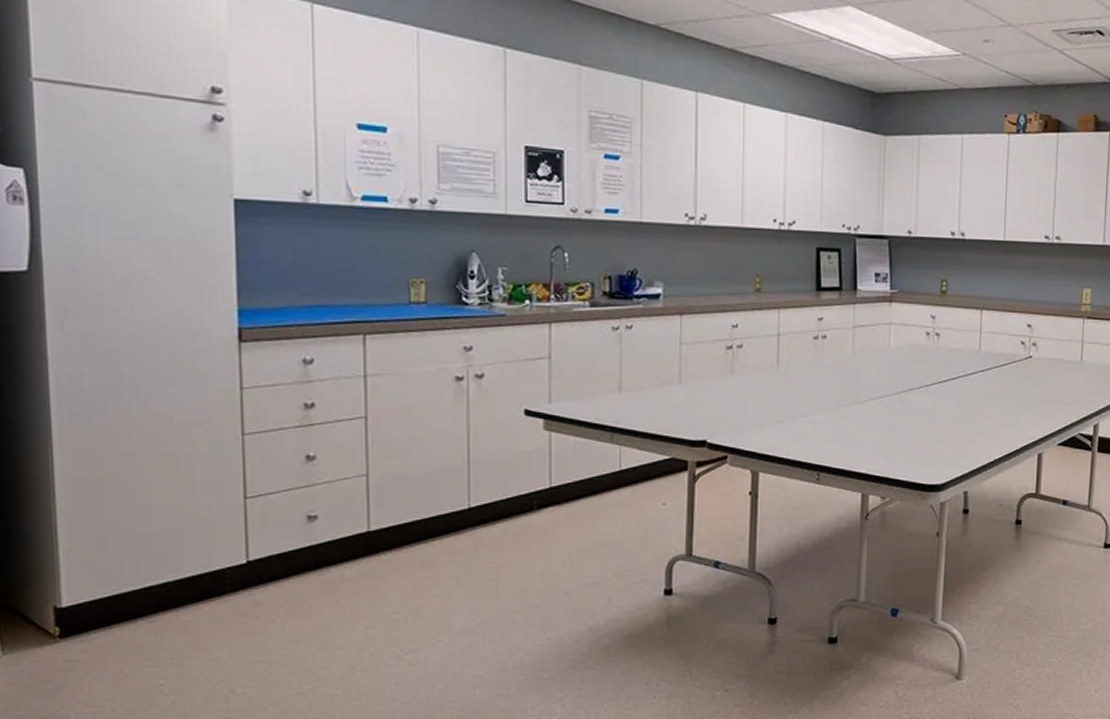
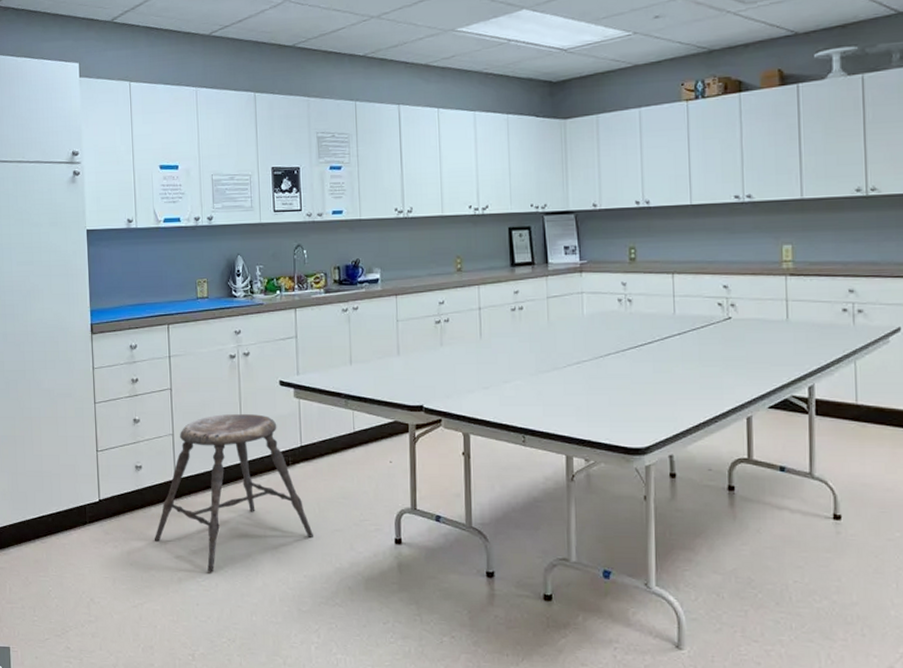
stool: none [333,448,563,643] -> present [154,413,314,572]

